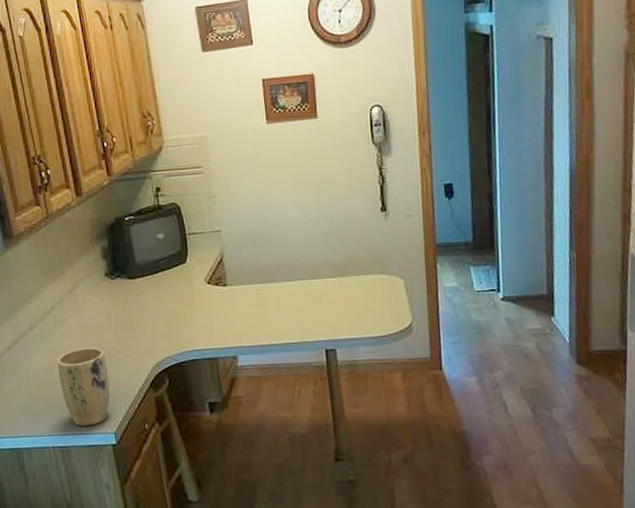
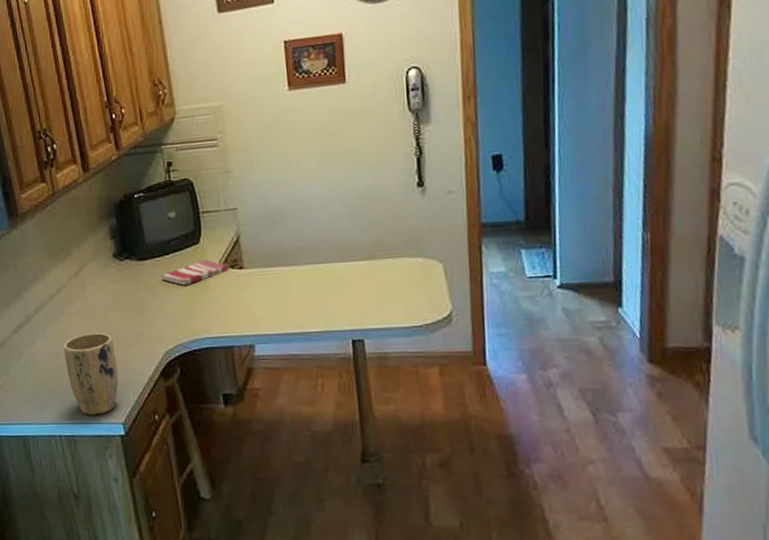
dish towel: none [150,277,214,302] -> present [160,259,229,285]

